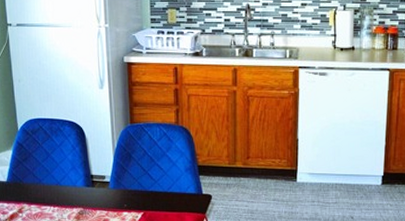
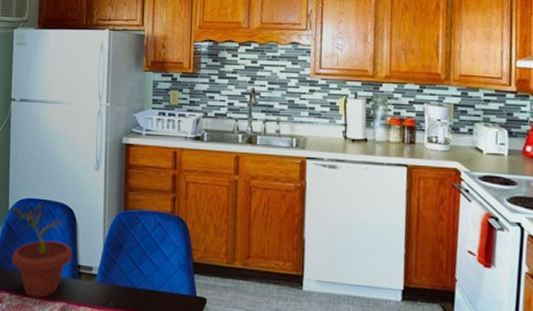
potted plant: none [19,121,85,206] -> present [10,202,72,298]

